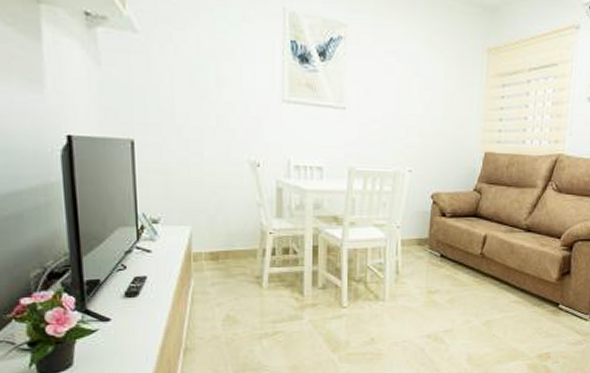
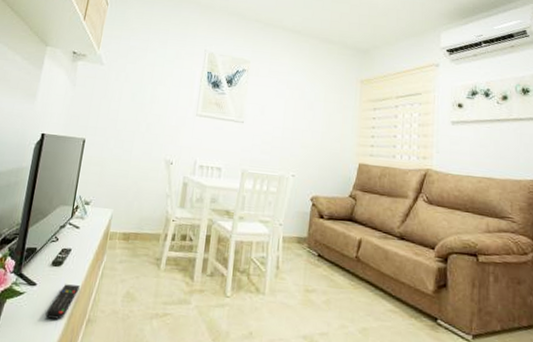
remote control: none [130,315,167,353] -> present [45,284,80,319]

